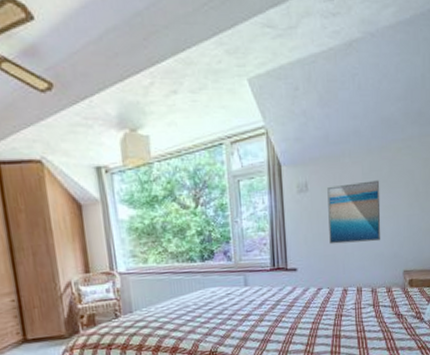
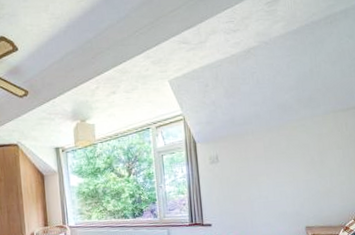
wall art: present [327,180,381,245] -> none [235,152,283,205]

